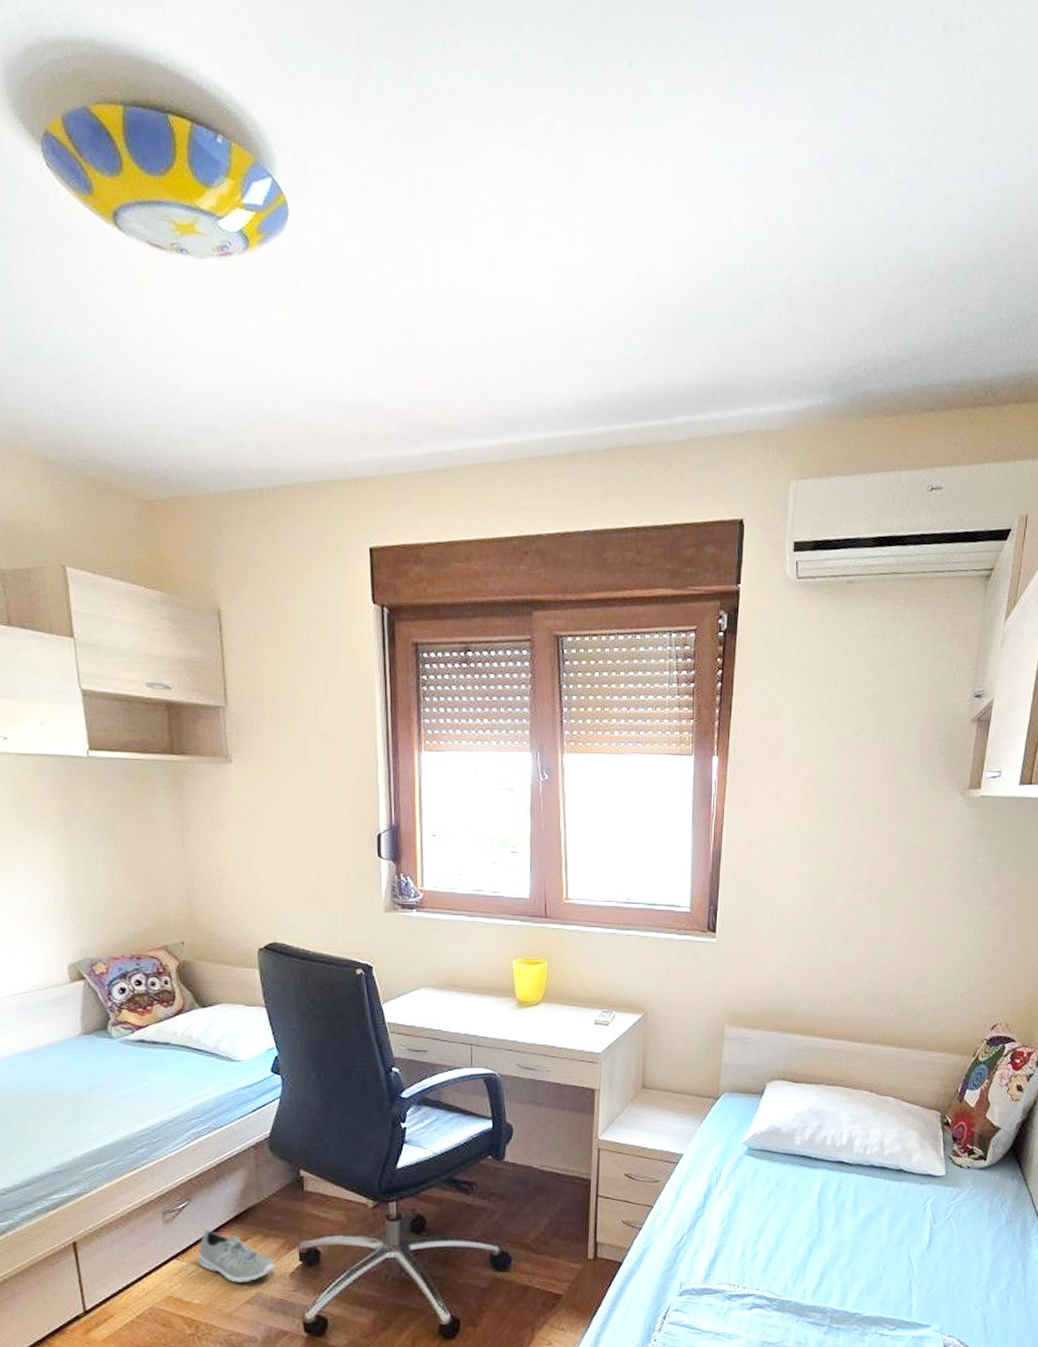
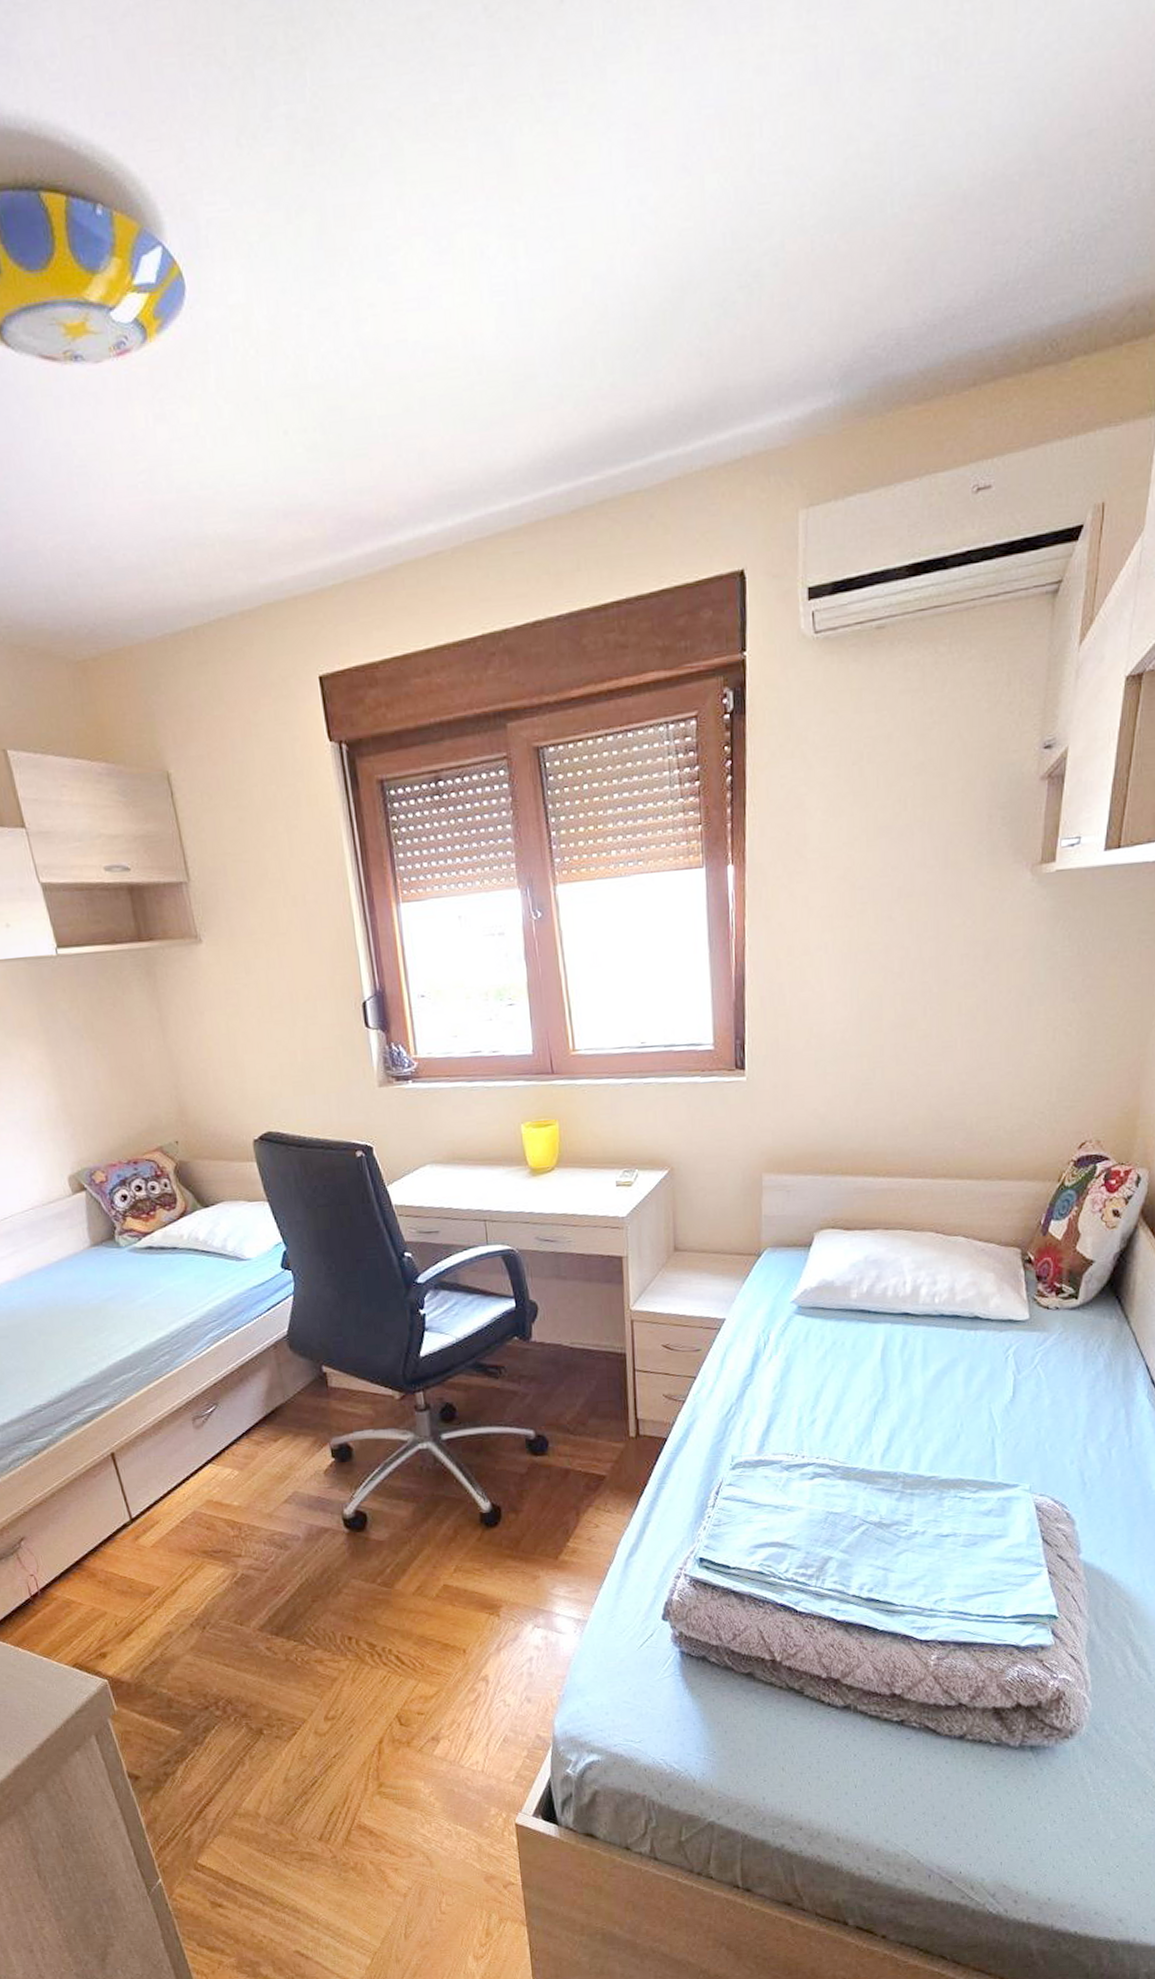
sneaker: present [198,1229,276,1283] -> none [231,1432,309,1483]

